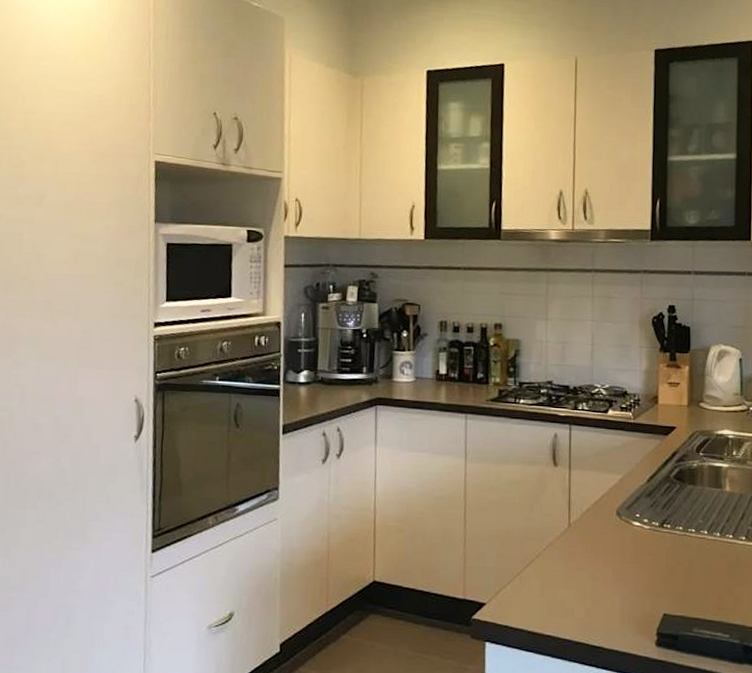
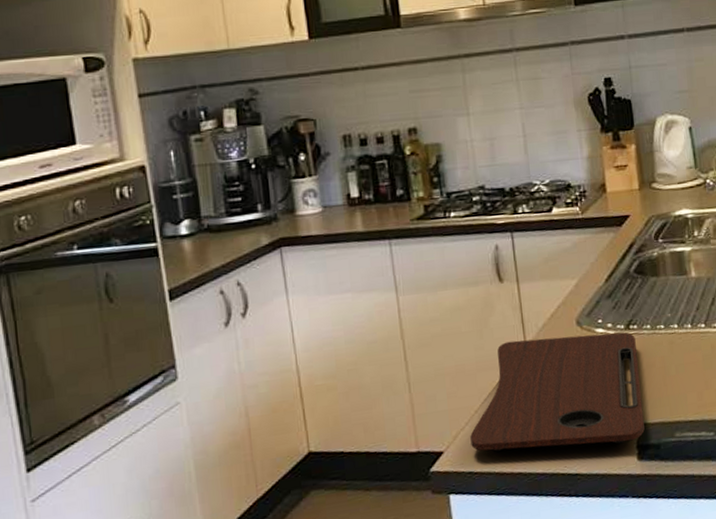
cutting board: none [510,518,668,628] -> present [470,332,645,452]

